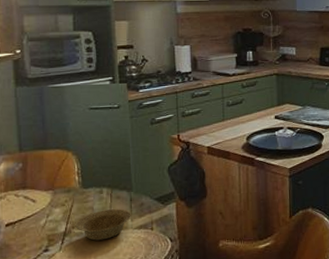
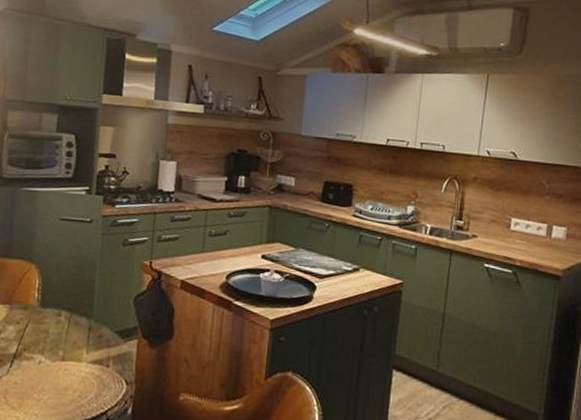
bowl: present [75,209,131,241] -> none [26,335,88,370]

